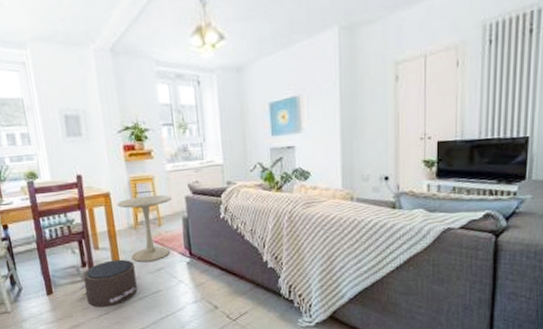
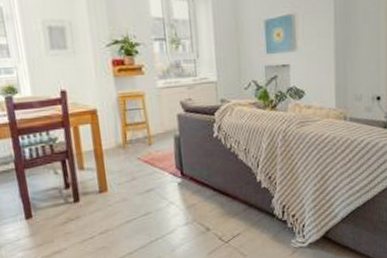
pouf: present [79,259,138,308] -> none [61,180,125,232]
side table: present [116,194,172,263] -> none [103,112,163,183]

